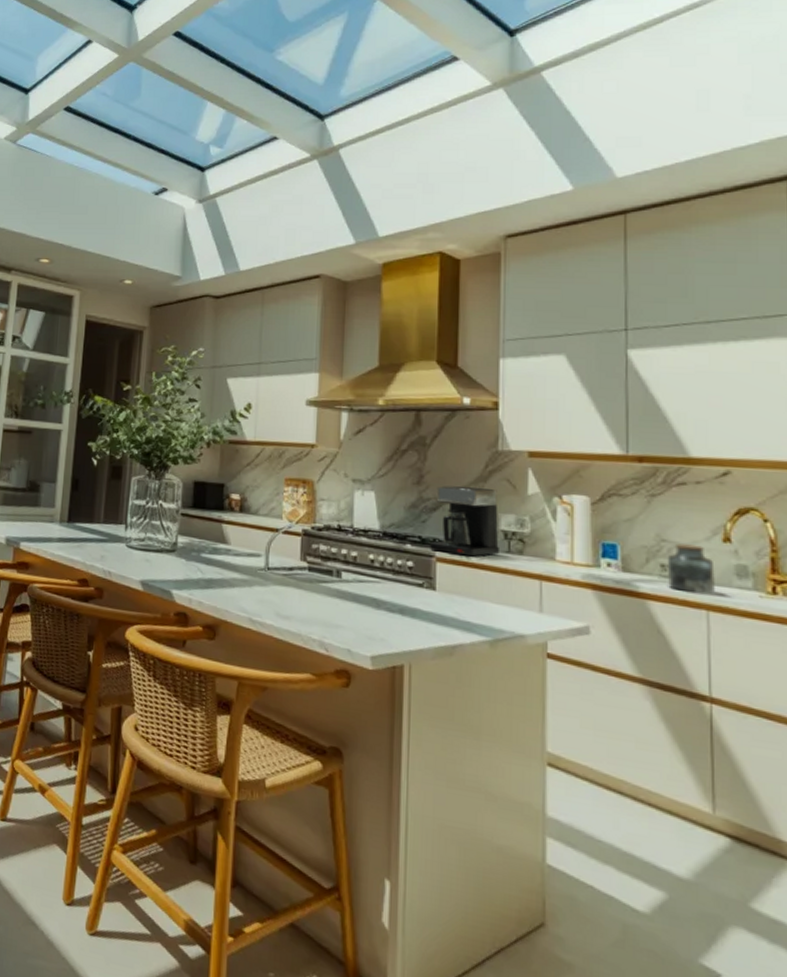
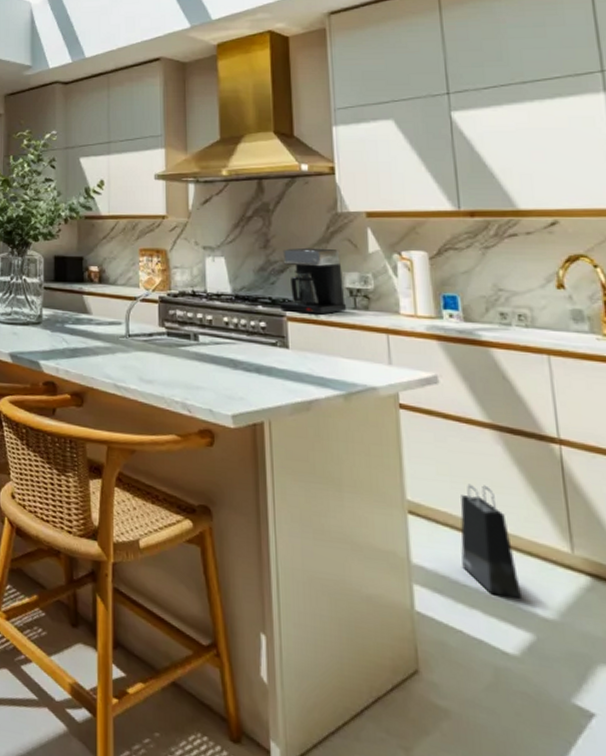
shopping bag: none [599,738,657,857] -> present [460,483,521,599]
jar: present [667,543,715,595] -> none [505,292,554,340]

